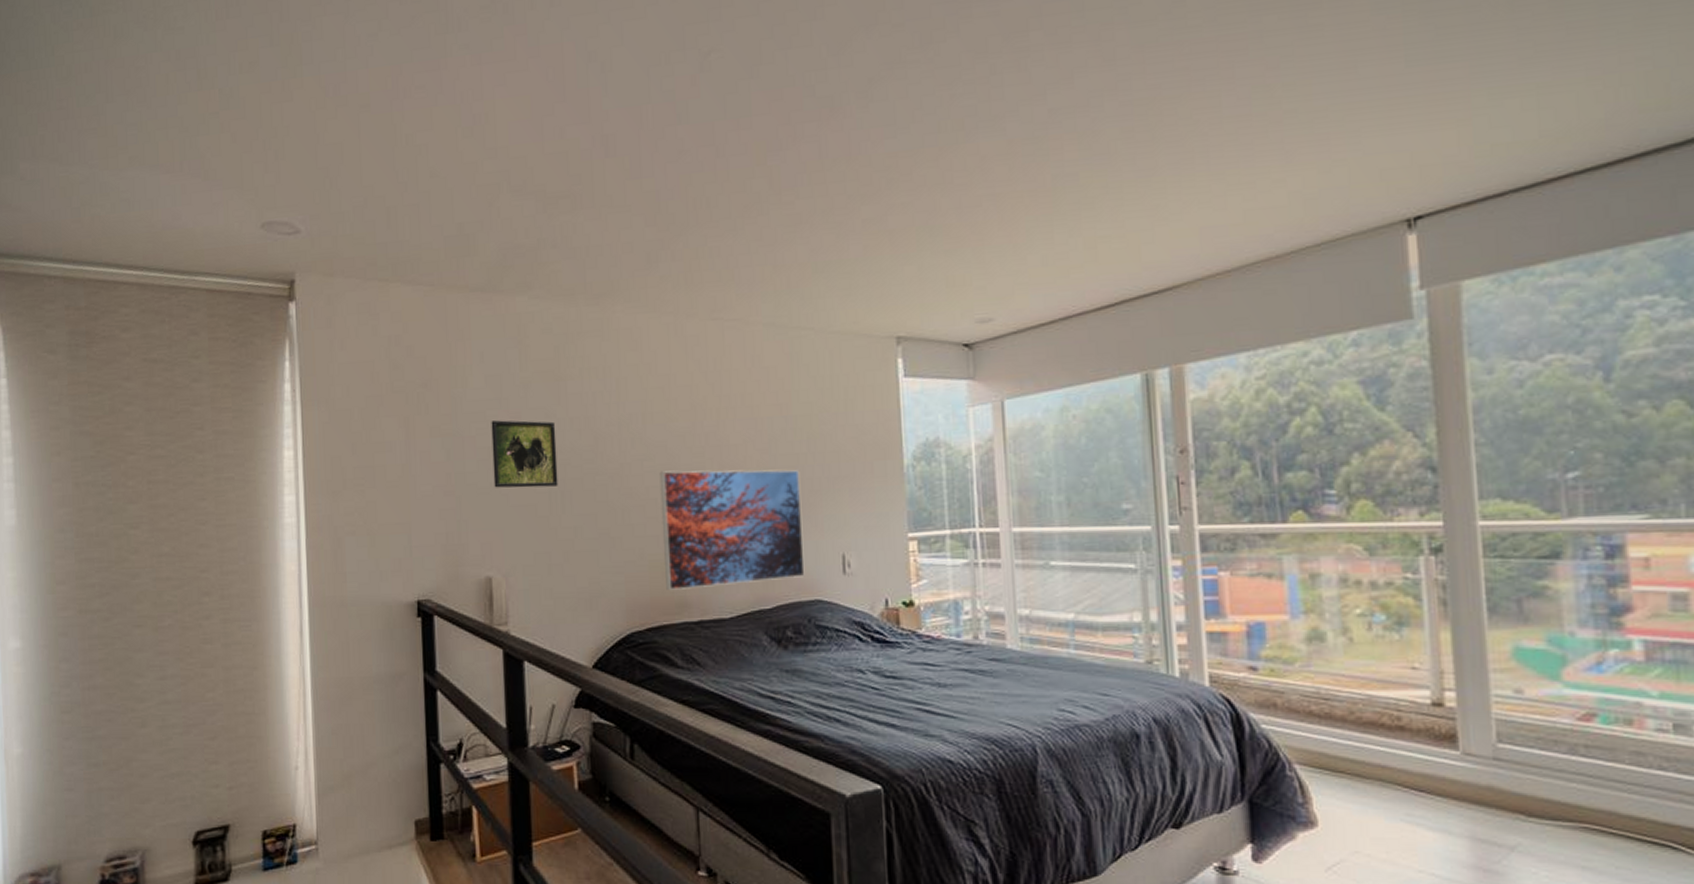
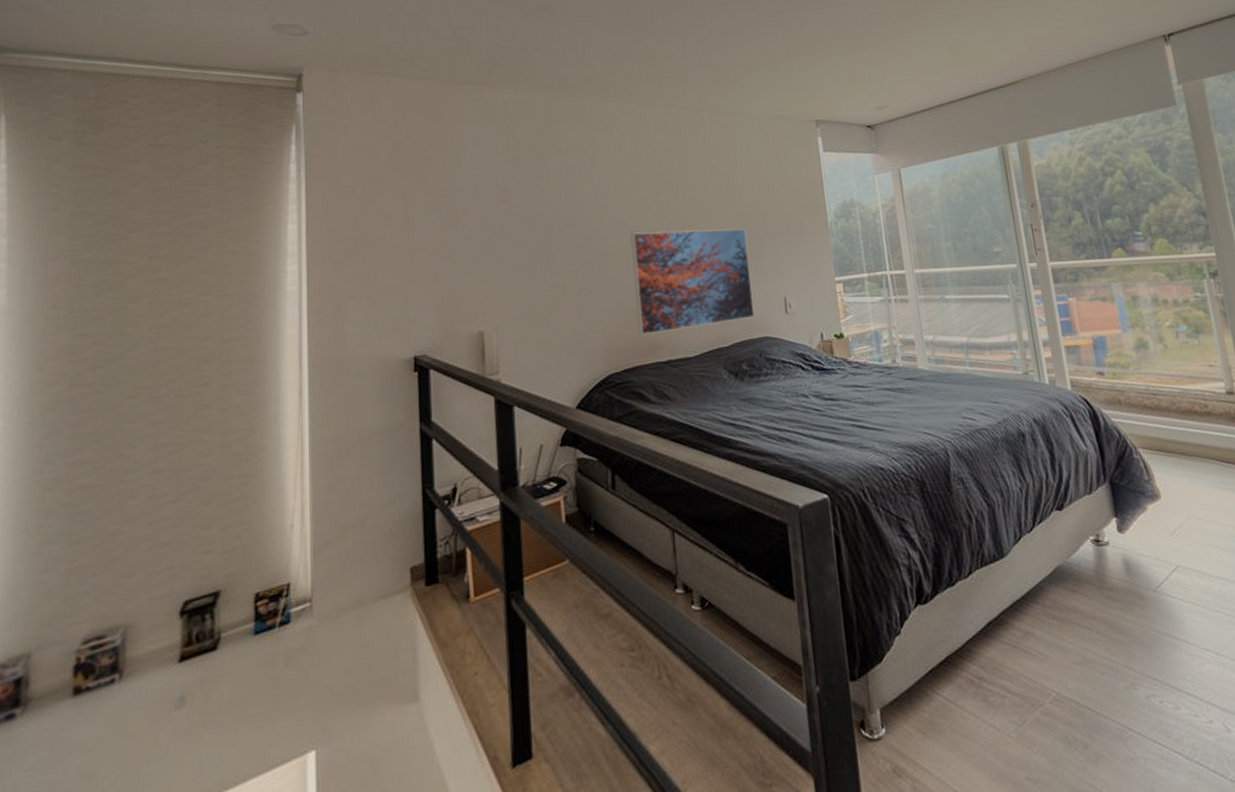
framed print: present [491,420,558,488] -> none [482,192,543,252]

